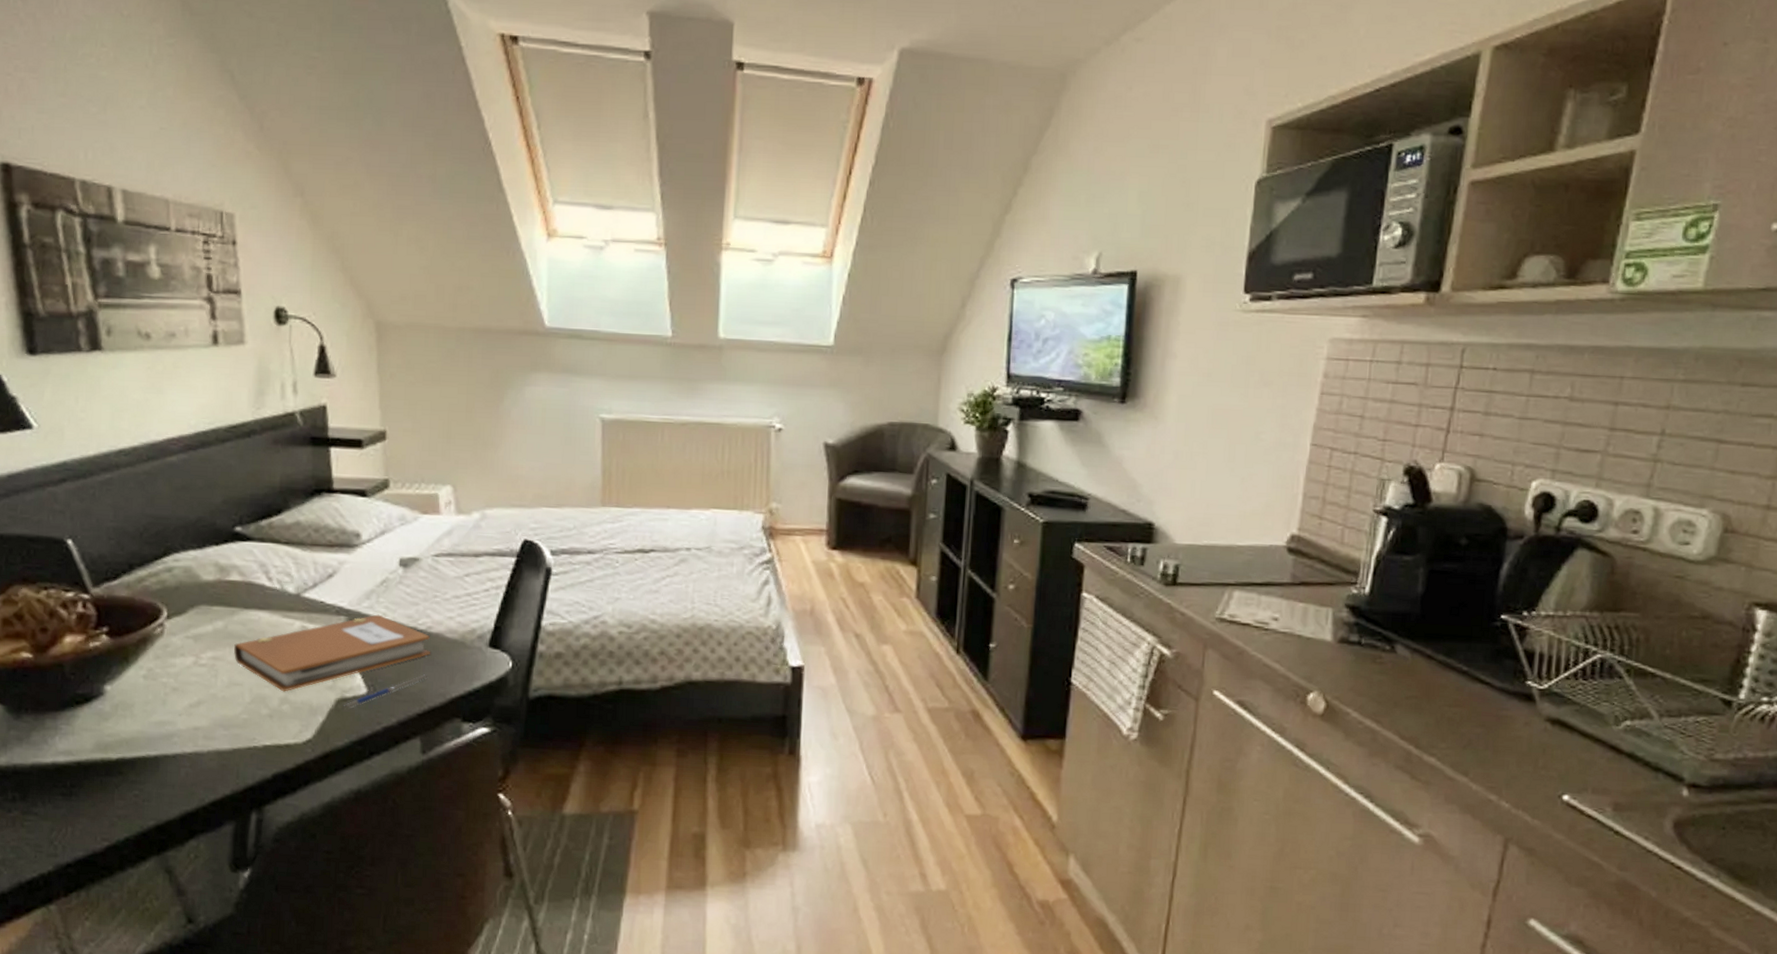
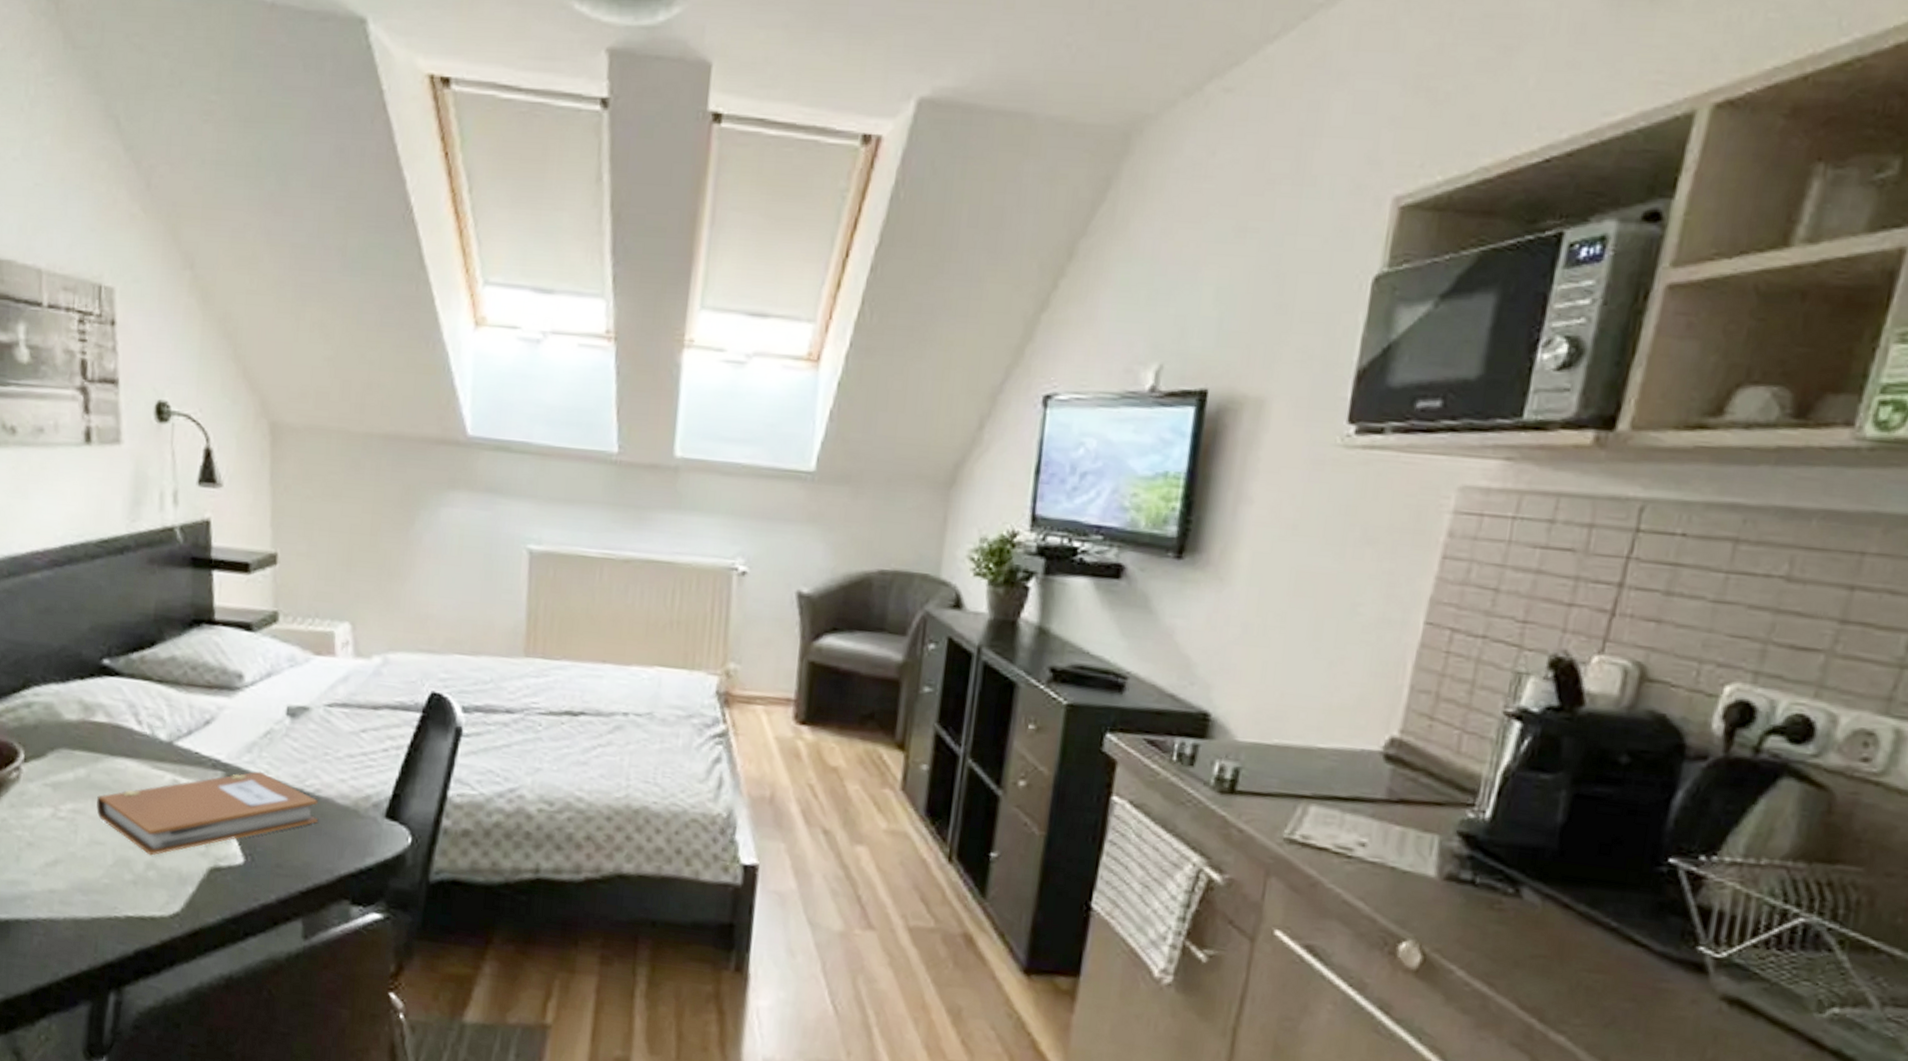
pen: present [343,674,428,709] -> none [216,845,314,880]

